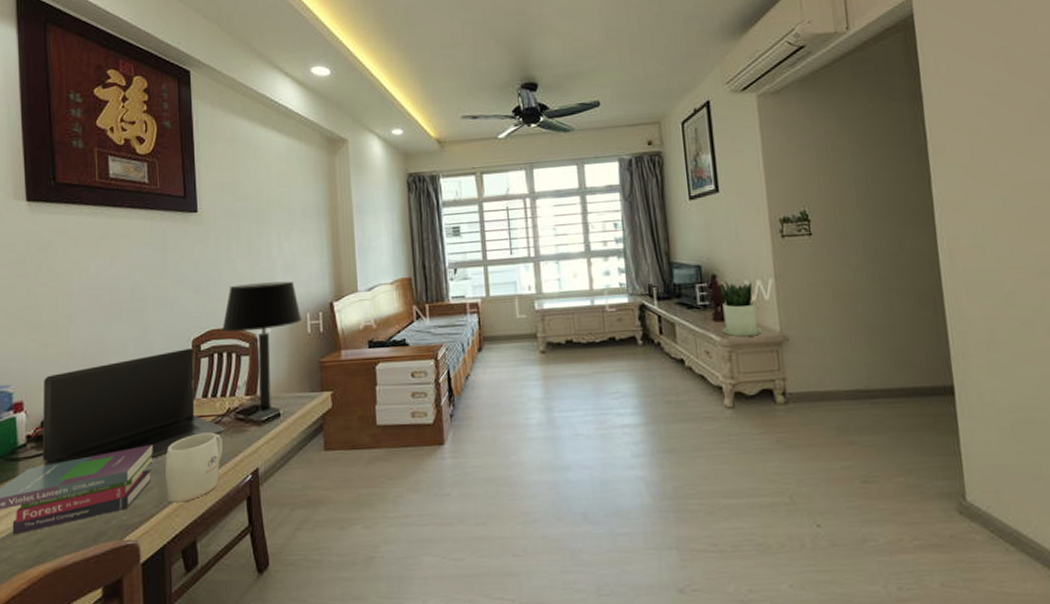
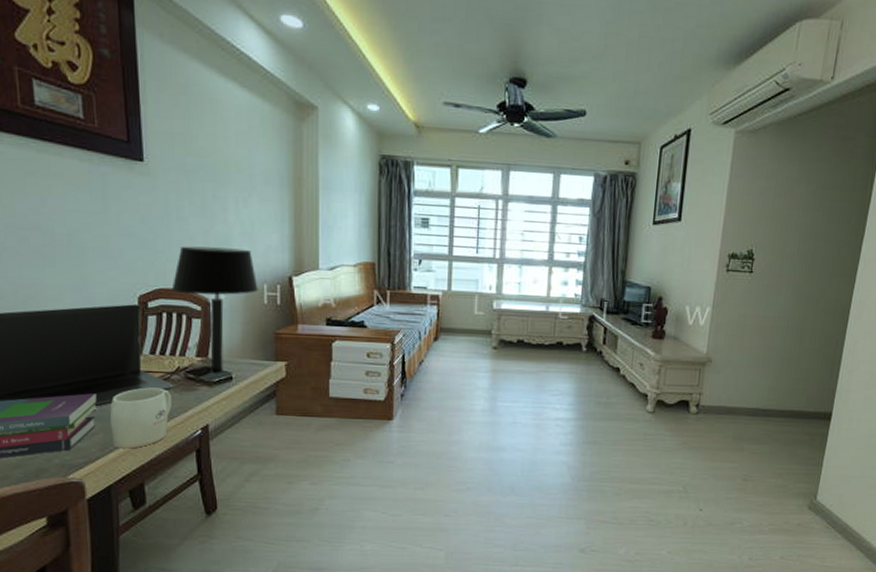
planter: present [719,282,762,337] -> none [657,305,692,355]

